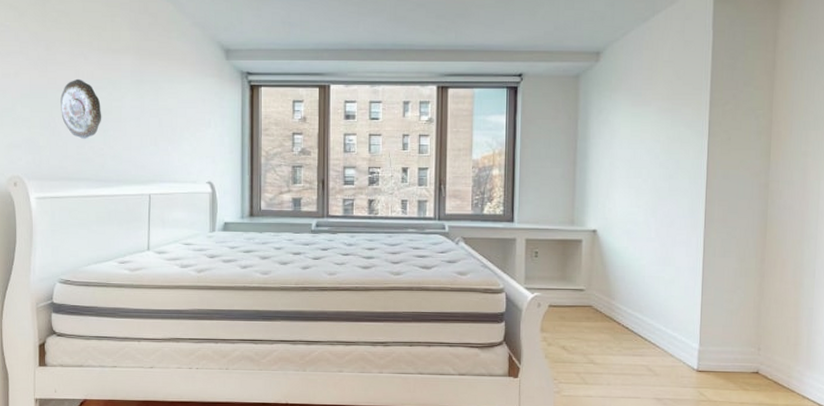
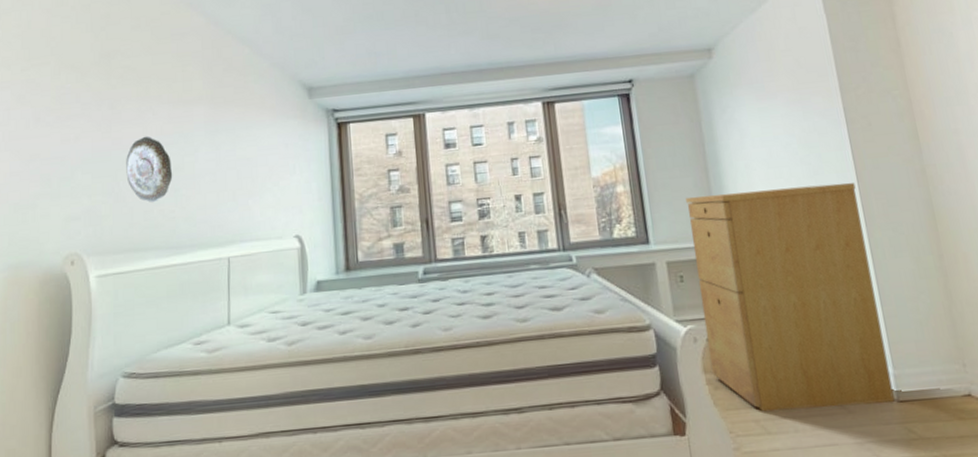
filing cabinet: none [548,185,703,371] -> present [686,182,895,412]

